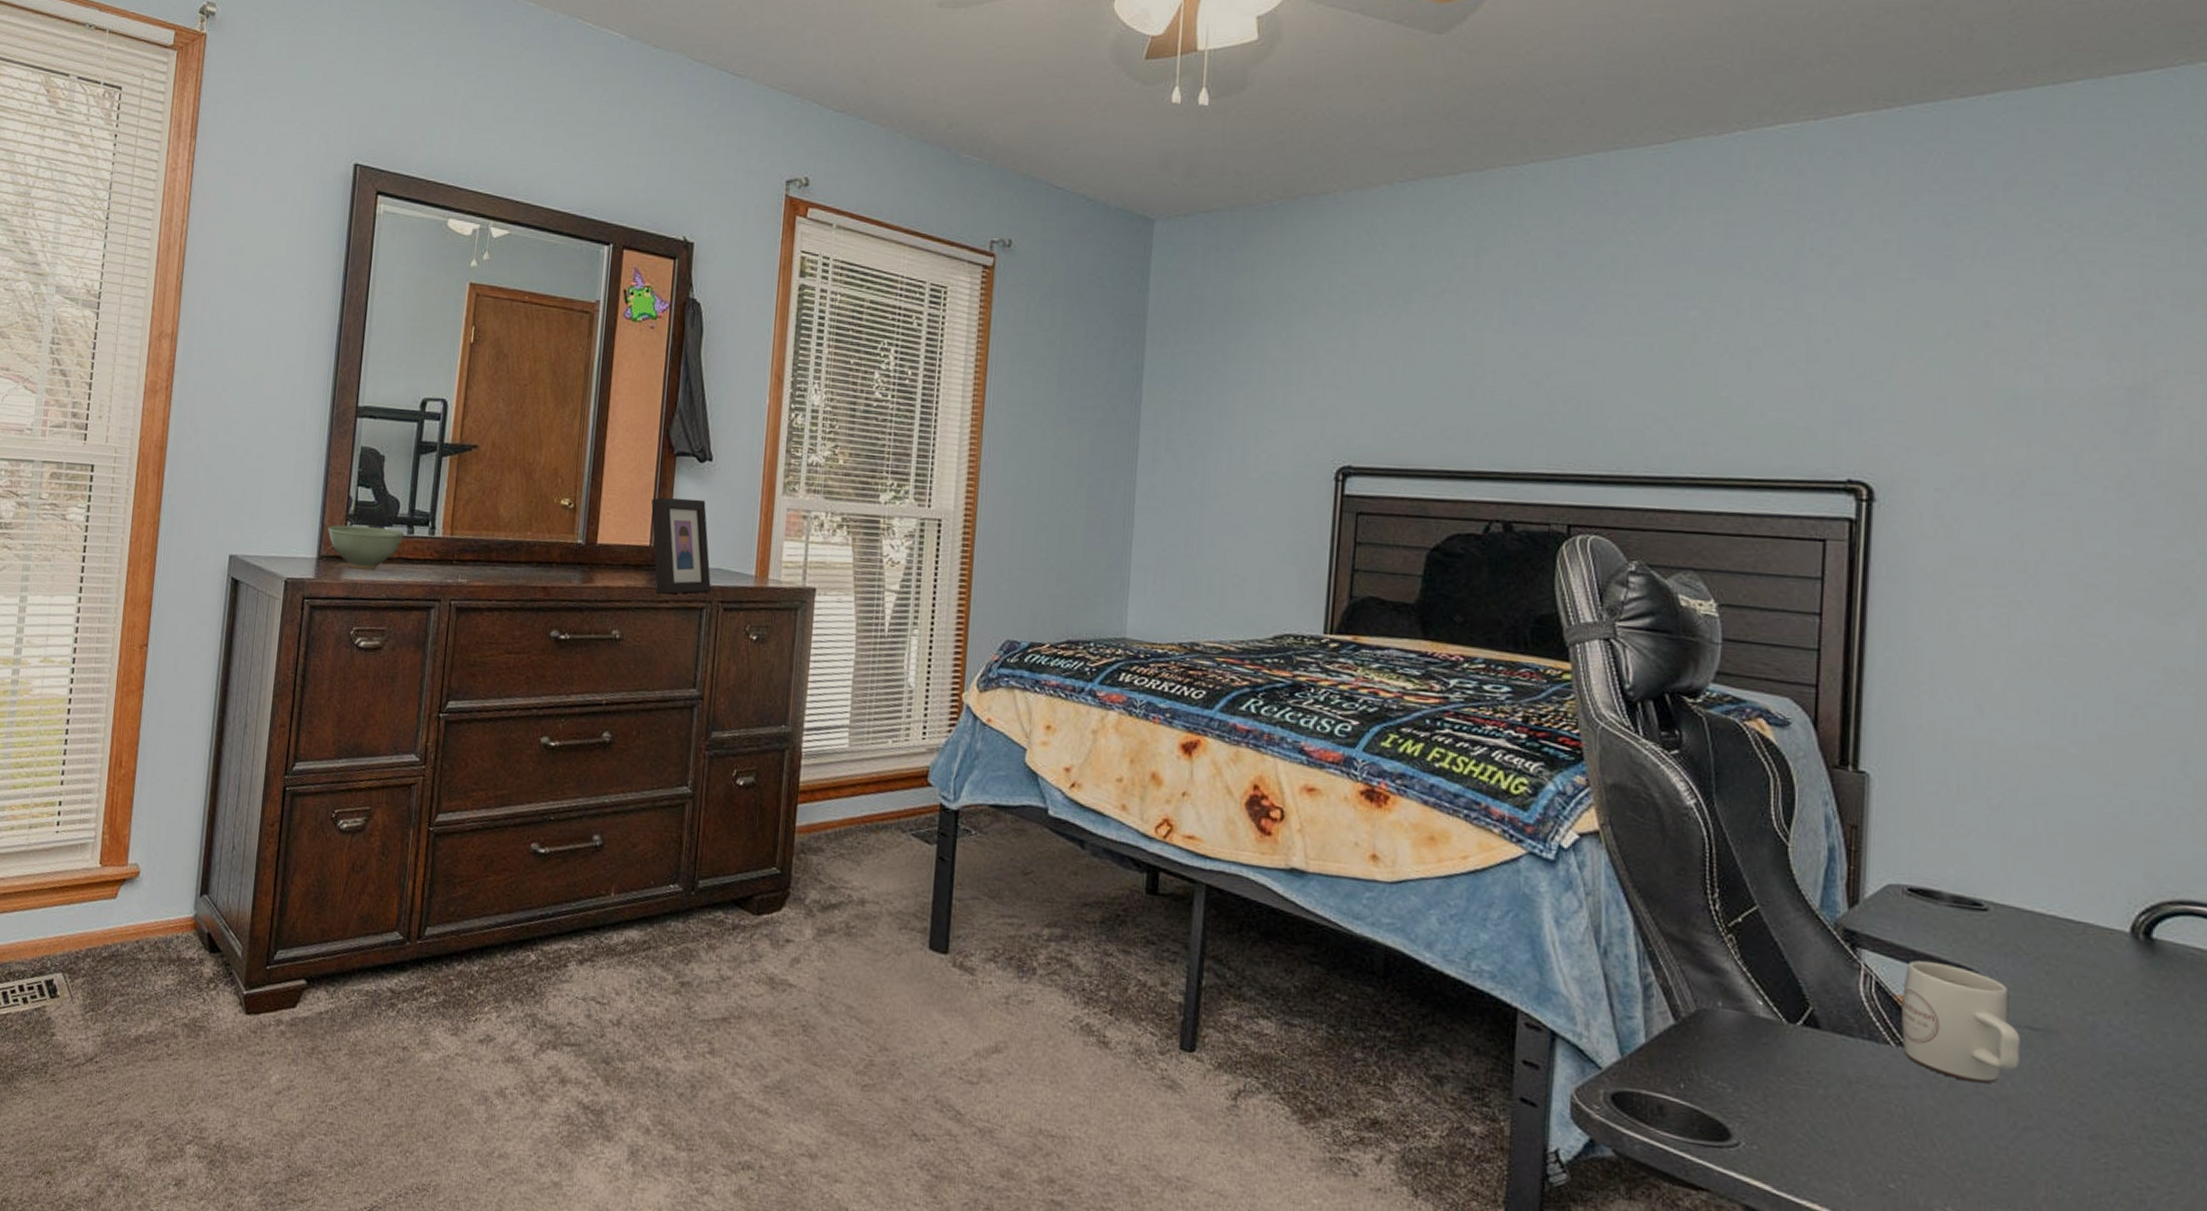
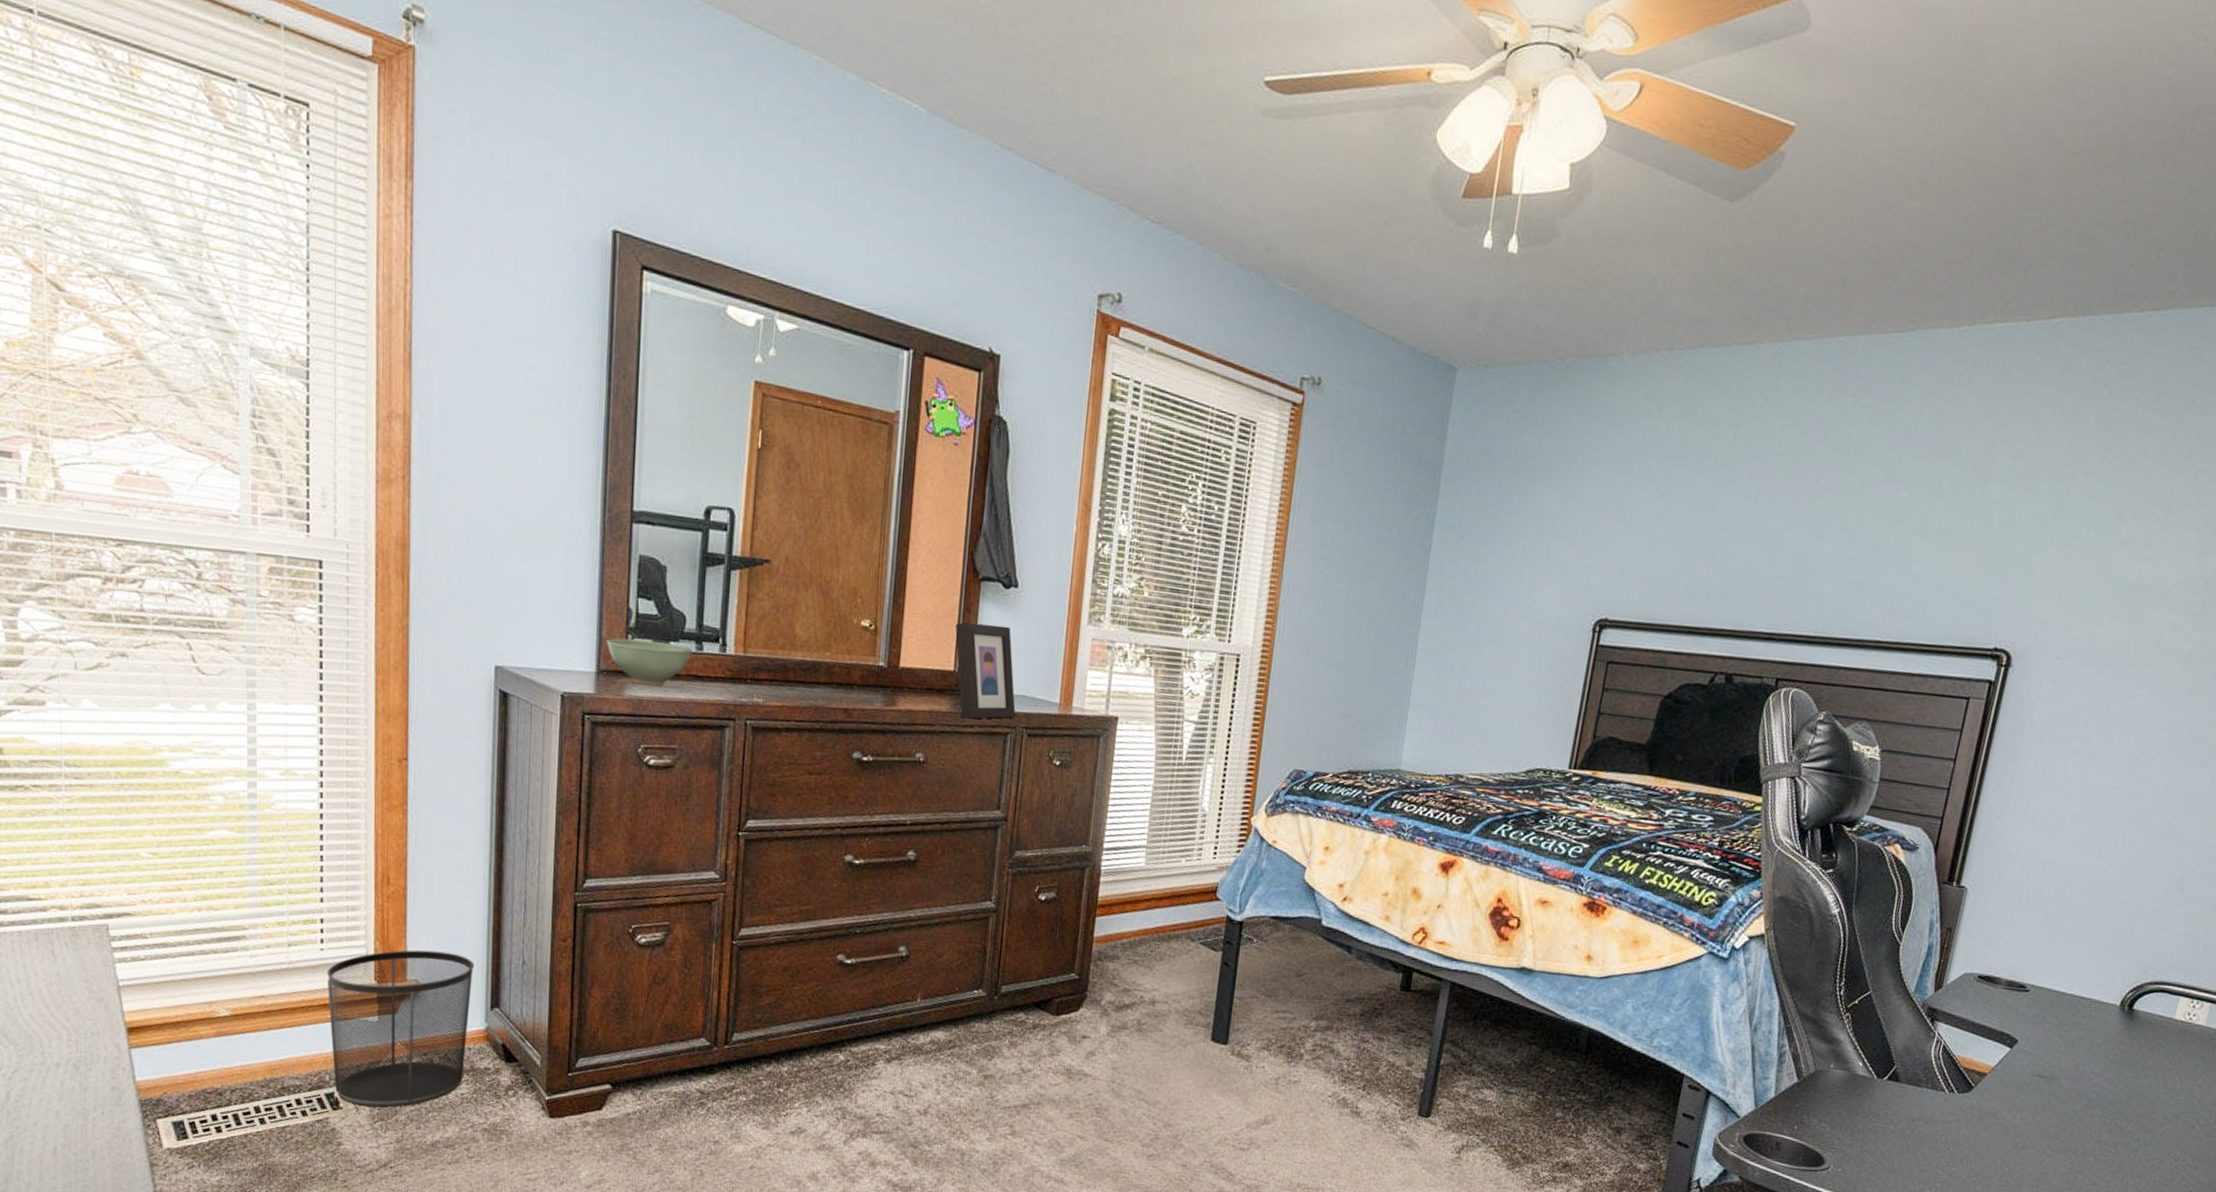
waste bin: none [54,833,189,997] -> present [326,950,474,1108]
mug: present [1901,960,2020,1084] -> none [1953,1029,2033,1117]

